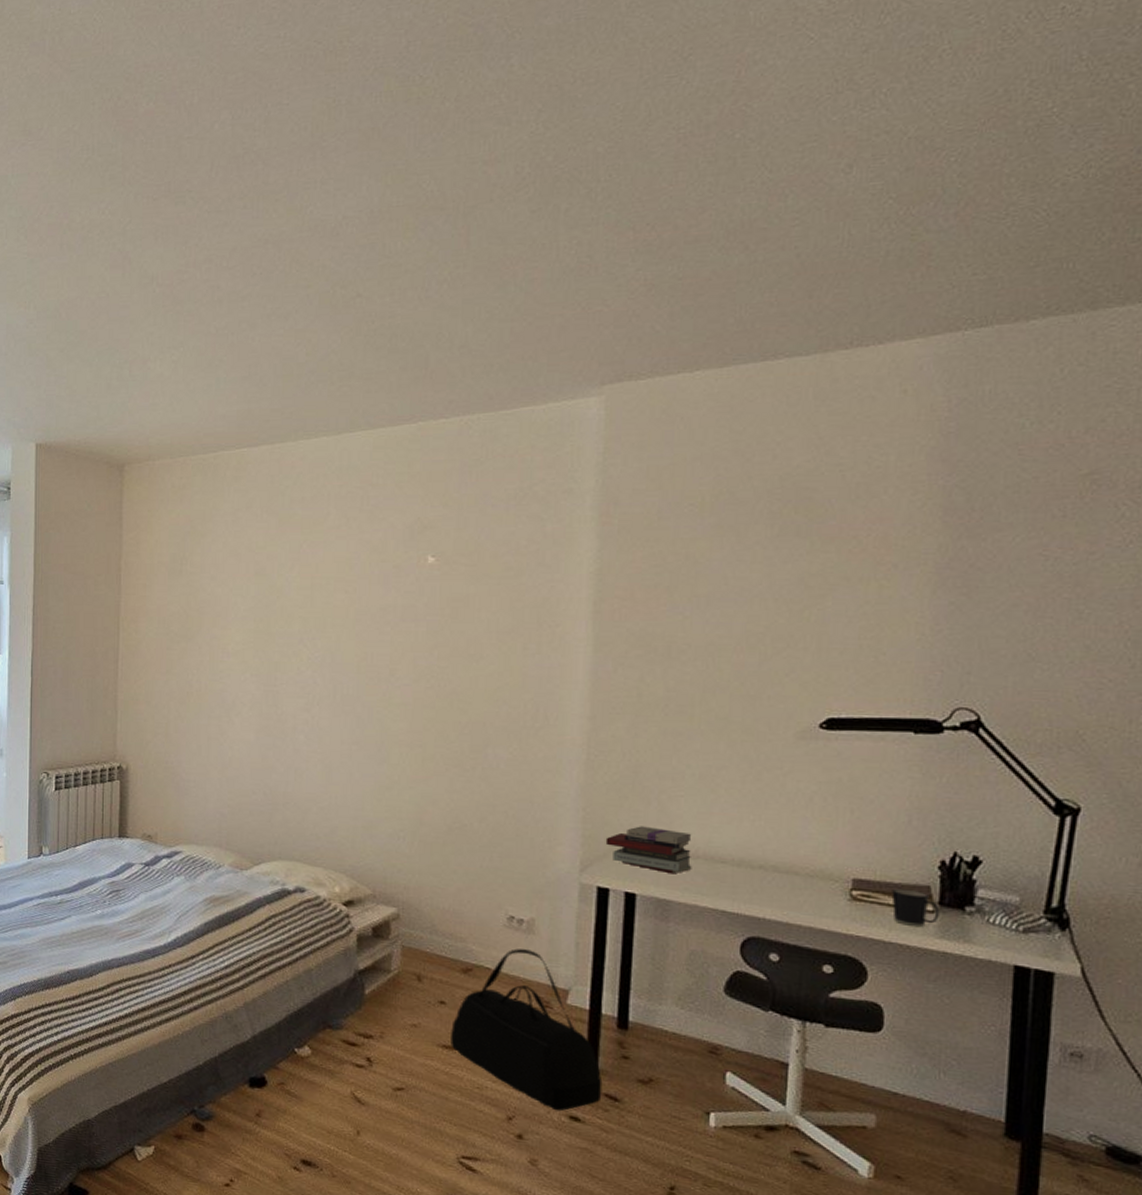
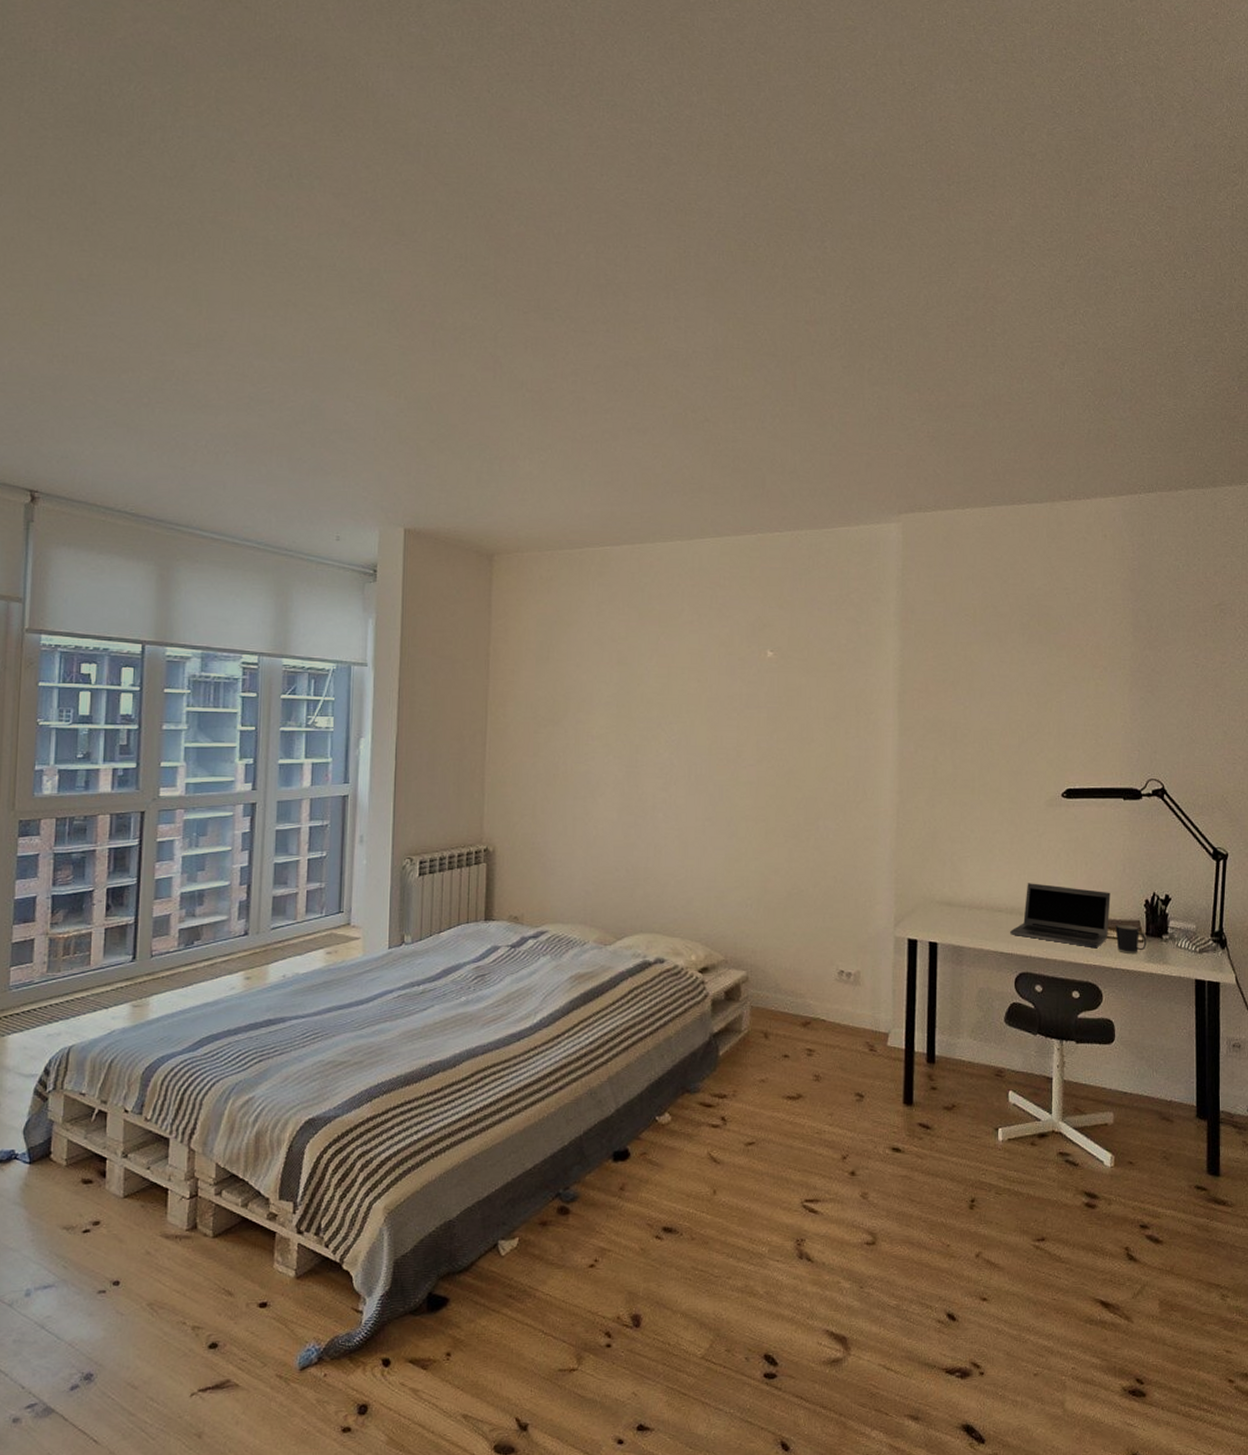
duffel bag: present [451,948,603,1111] -> none [794,1000,917,1145]
books: present [605,826,692,874] -> none [913,884,978,924]
laptop: none [736,831,887,916] -> present [1010,883,1111,949]

